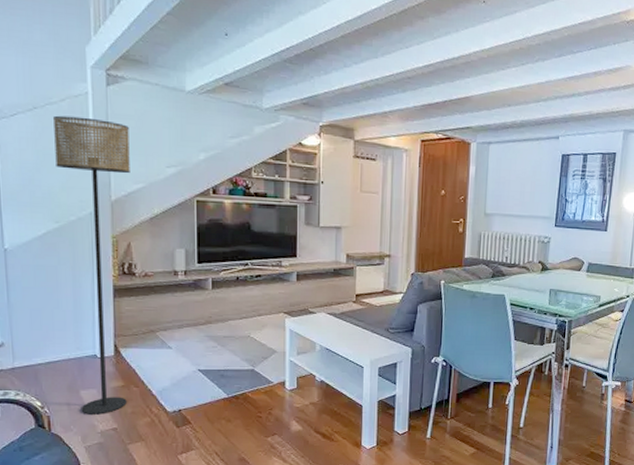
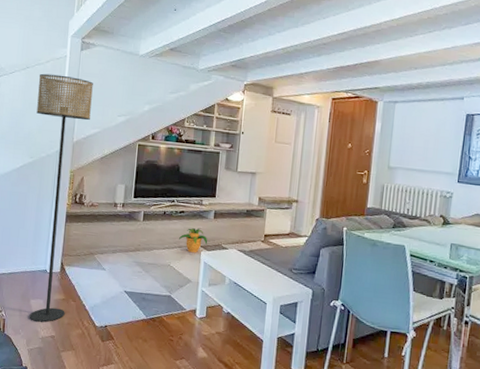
potted plant: none [258,292,292,321] -> present [179,228,208,253]

